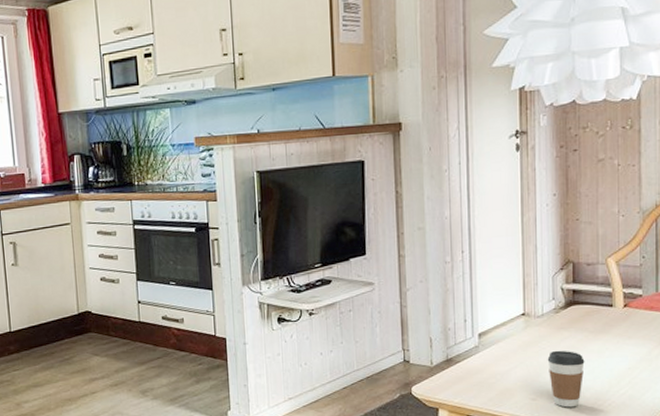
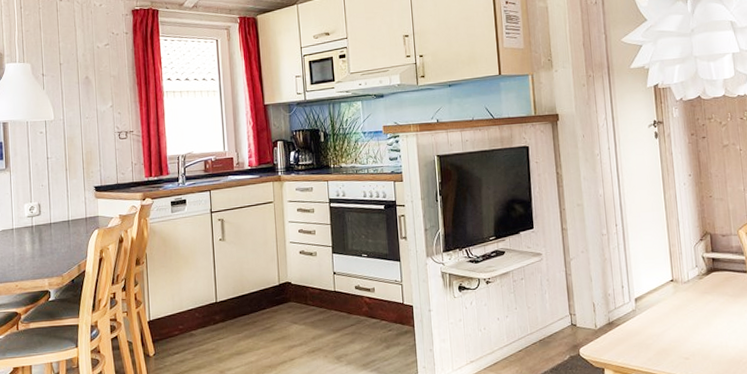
coffee cup: present [547,350,585,408] -> none [695,312,728,366]

